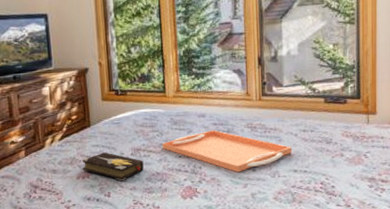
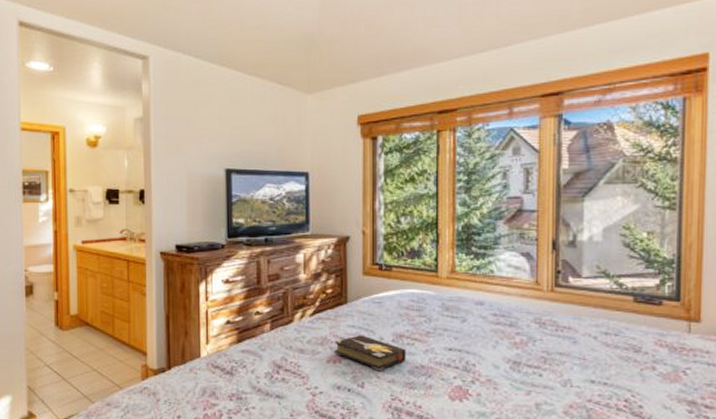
serving tray: present [162,130,292,173] -> none [430,321,589,376]

